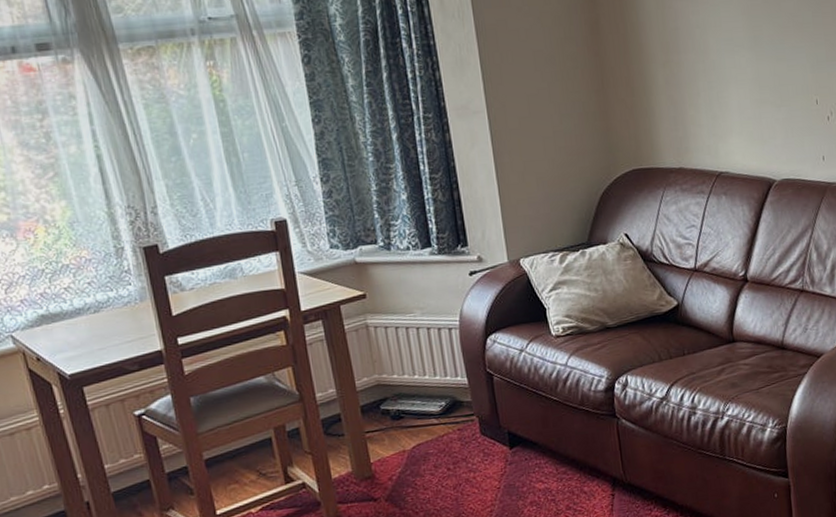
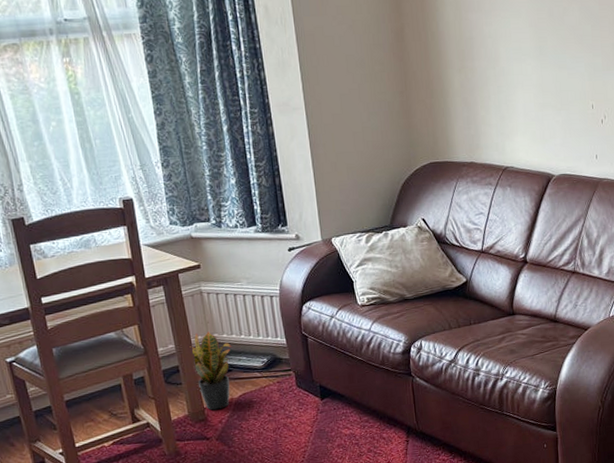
potted plant: none [353,372,404,466] -> present [189,332,232,410]

